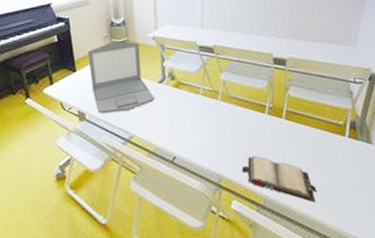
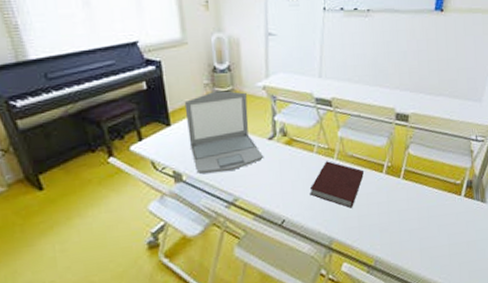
notebook: none [197,102,248,147] -> present [310,161,365,208]
hardback book: present [242,155,317,203] -> none [355,216,428,262]

